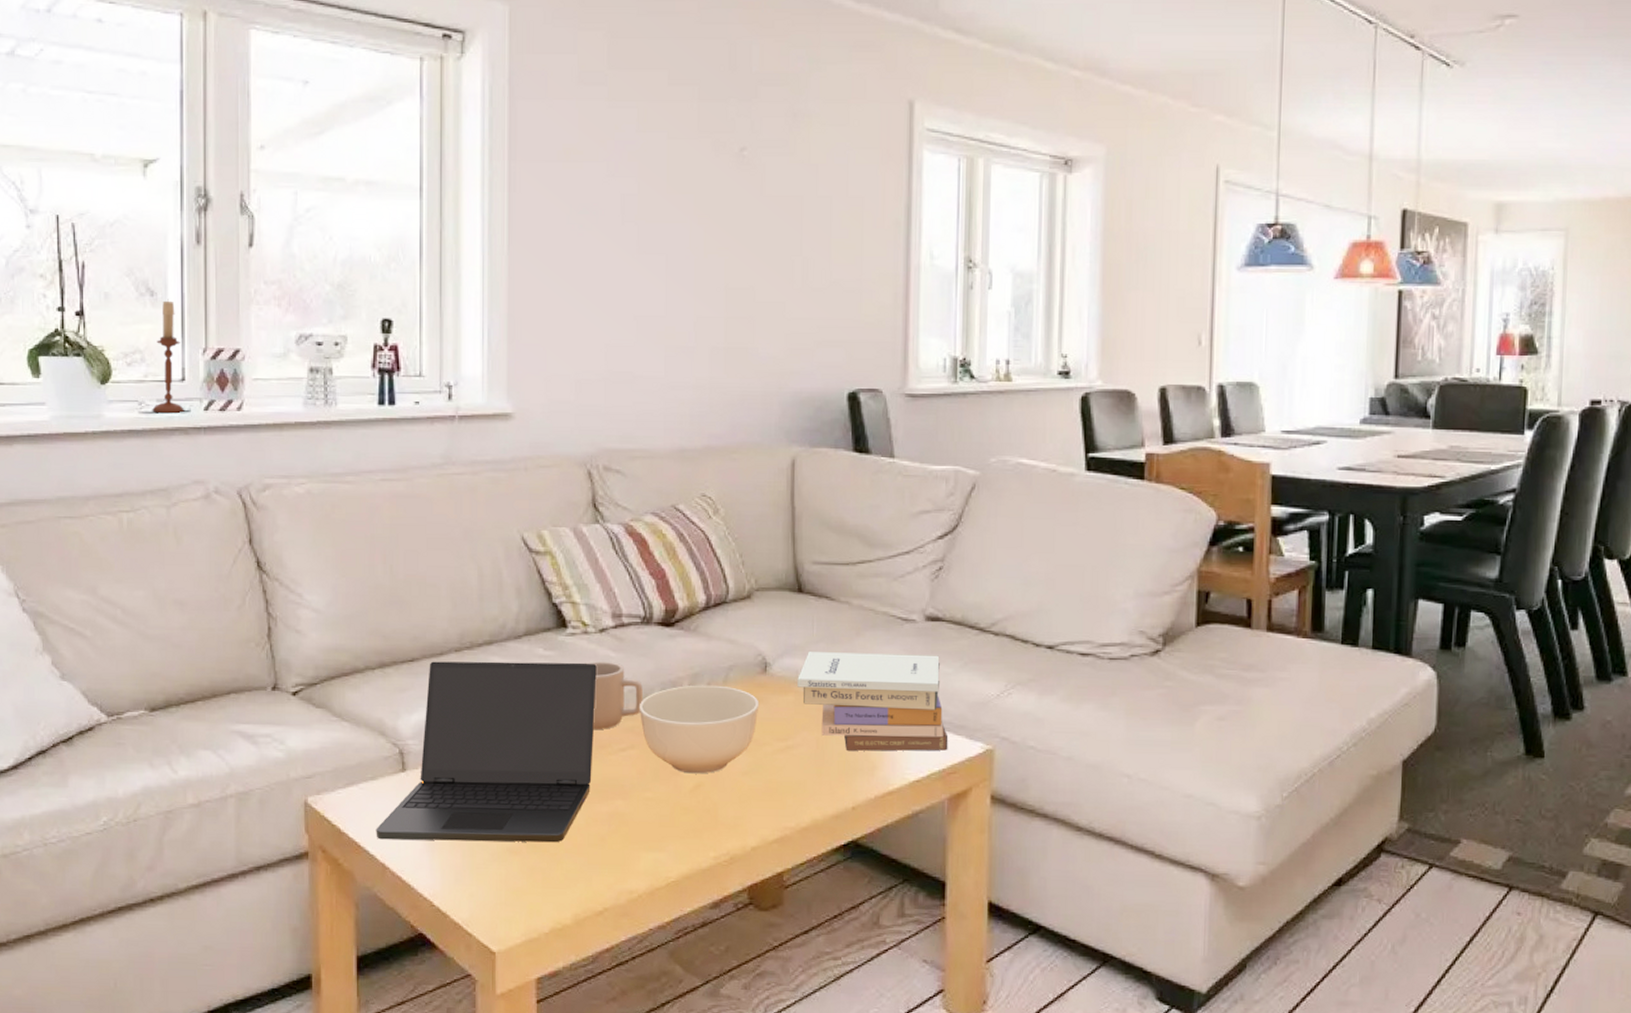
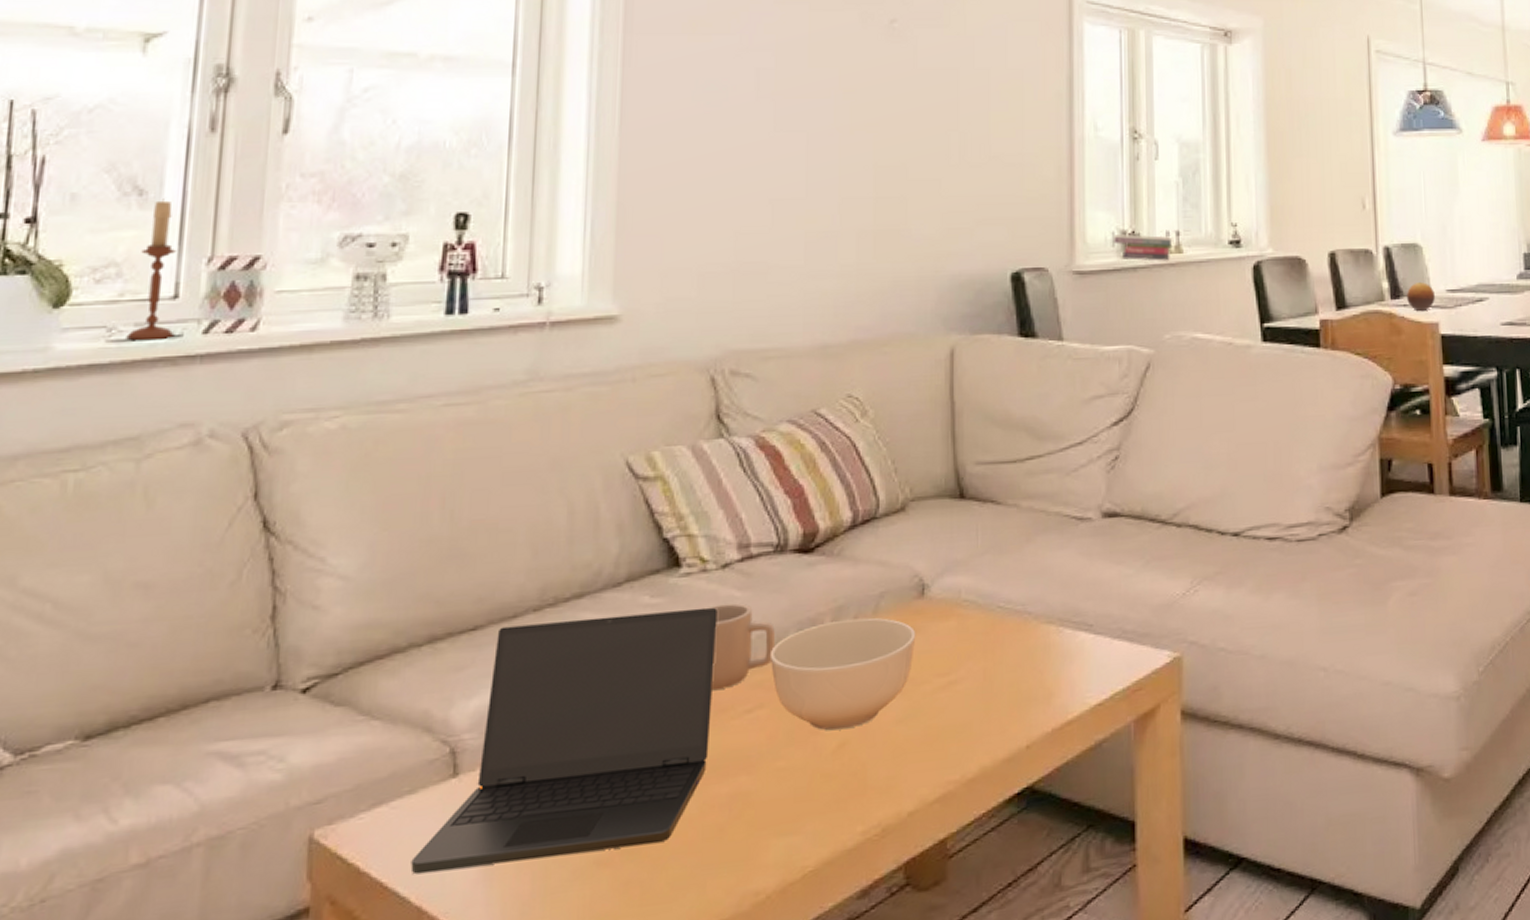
books: present [797,652,949,751] -> none [960,555,1132,678]
books: none [945,361,1002,388] -> present [1114,234,1173,261]
fruit: none [1237,422,1268,451] -> present [1406,282,1435,312]

